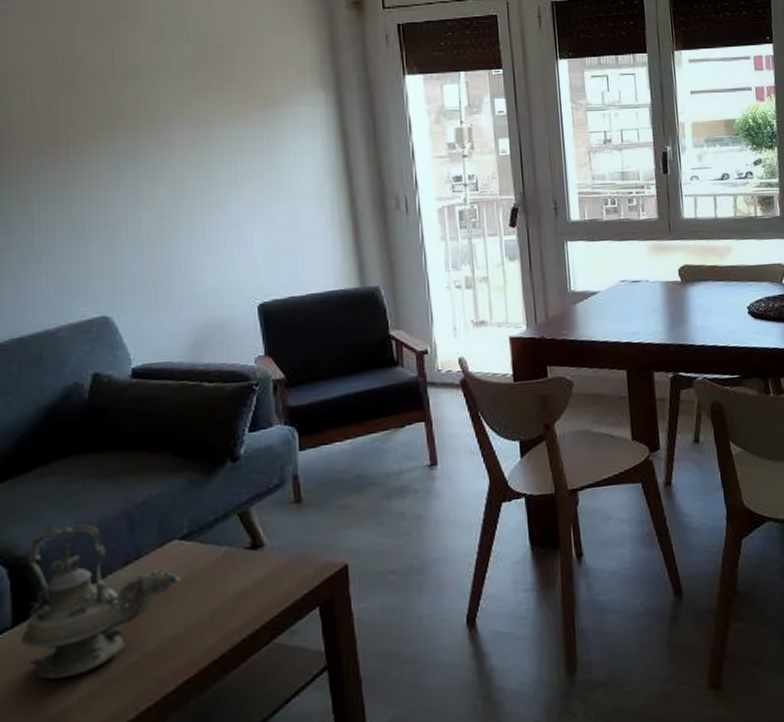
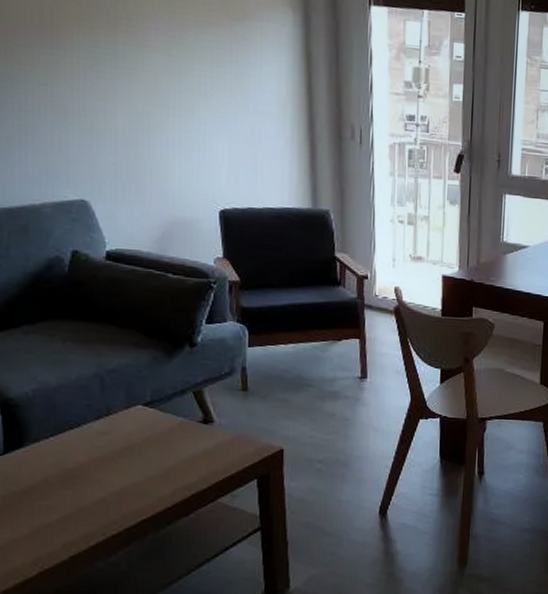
teapot: present [20,524,180,680] -> none [10,378,142,502]

